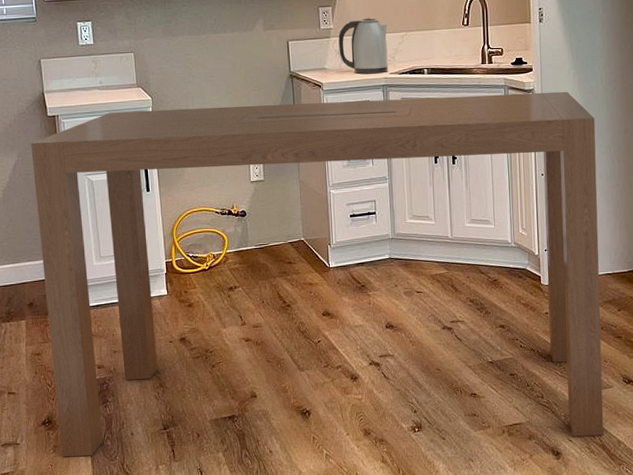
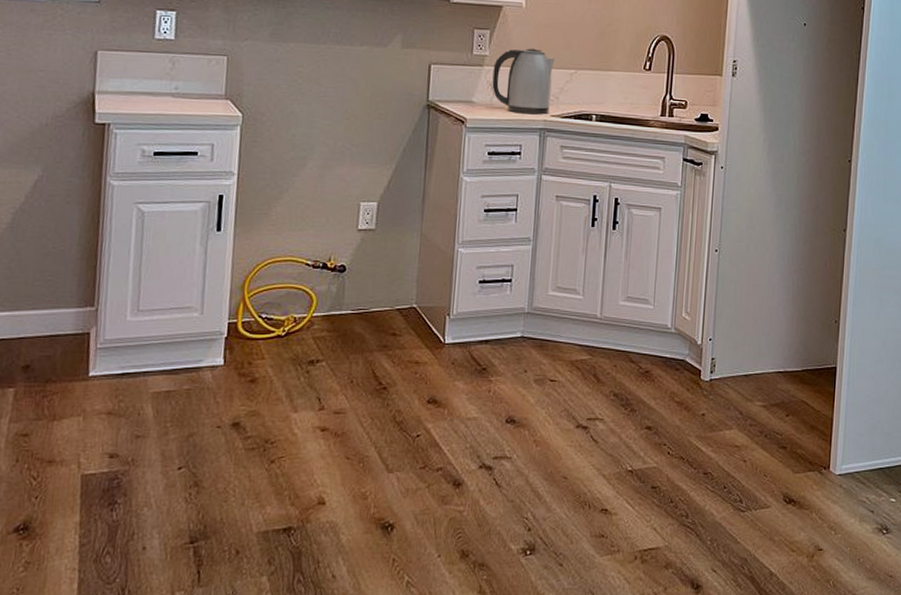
dining table: present [31,91,604,457] -> none [35,126,783,578]

